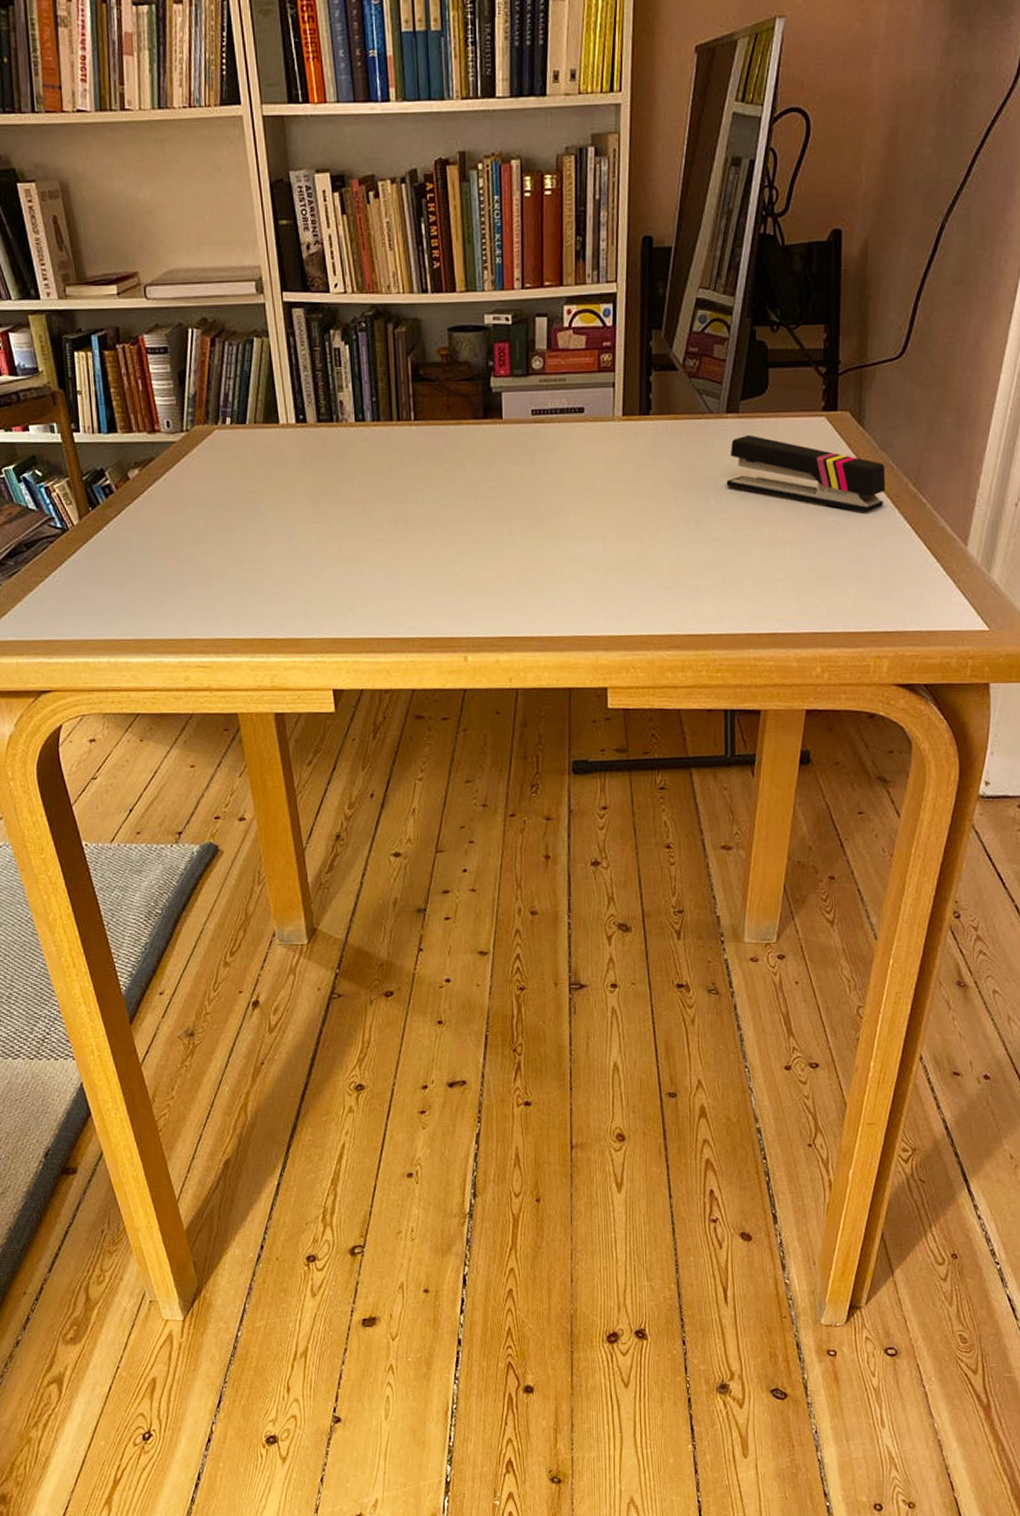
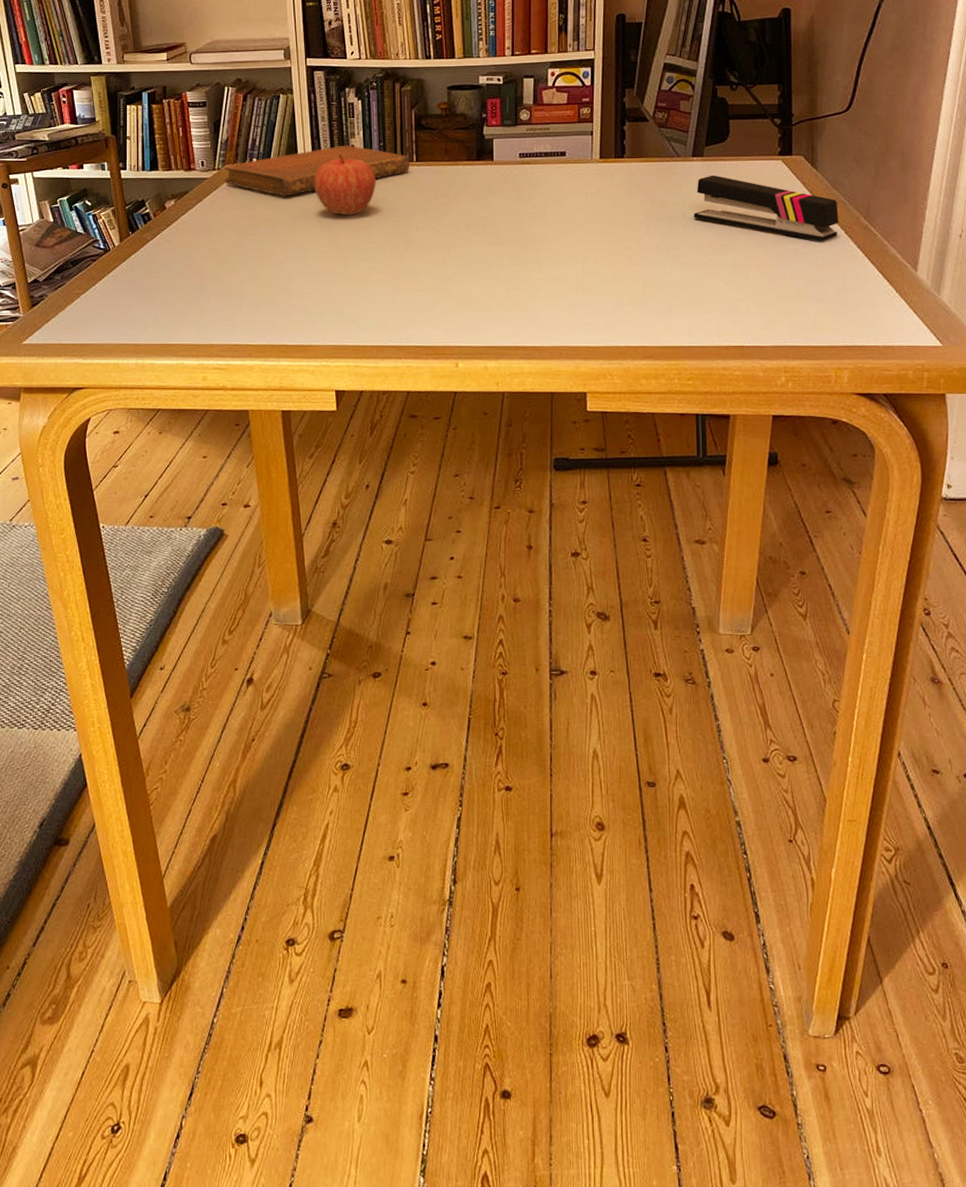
notebook: none [193,401,407,464] -> present [224,146,410,197]
apple: none [297,411,370,486] -> present [313,154,376,216]

